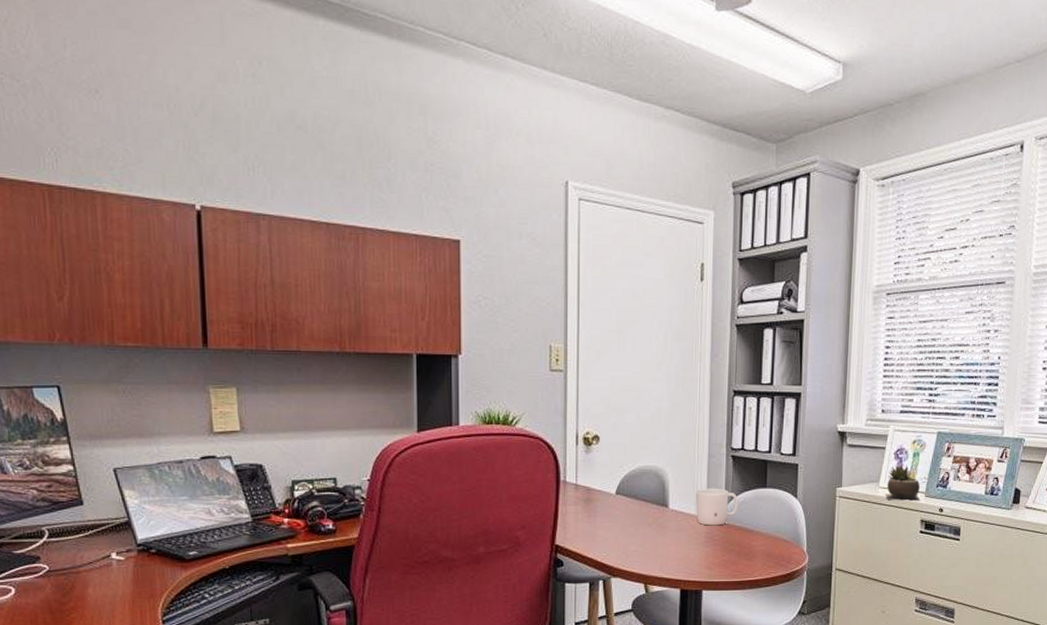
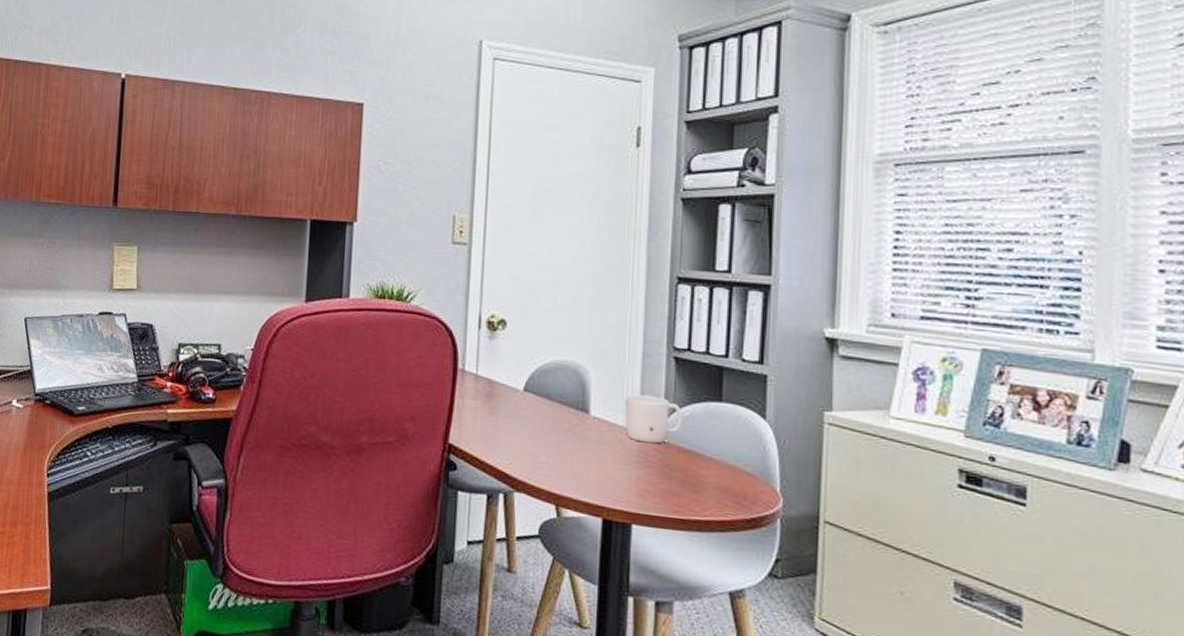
succulent plant: present [885,465,921,502] -> none [899,389,959,444]

